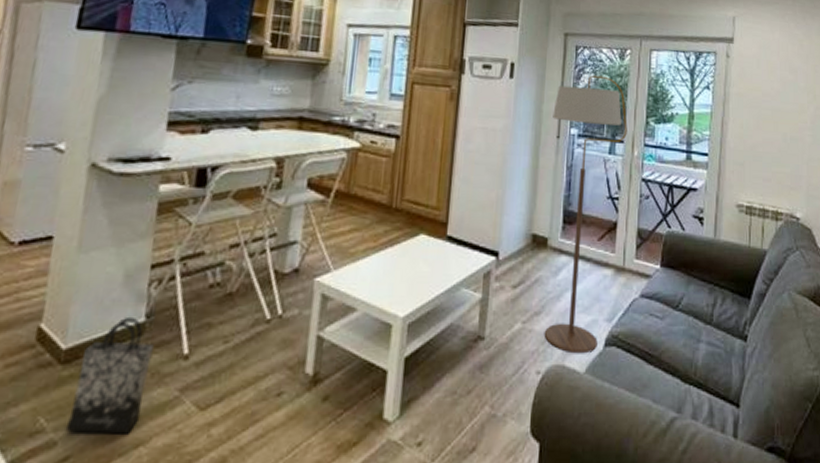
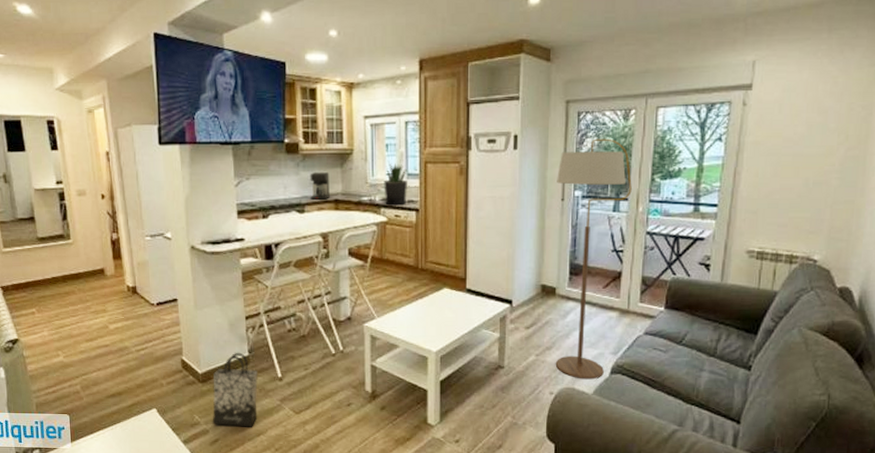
coffee maker: none [268,82,297,116] -> present [310,172,331,200]
planter: none [360,77,391,130] -> present [384,161,408,206]

